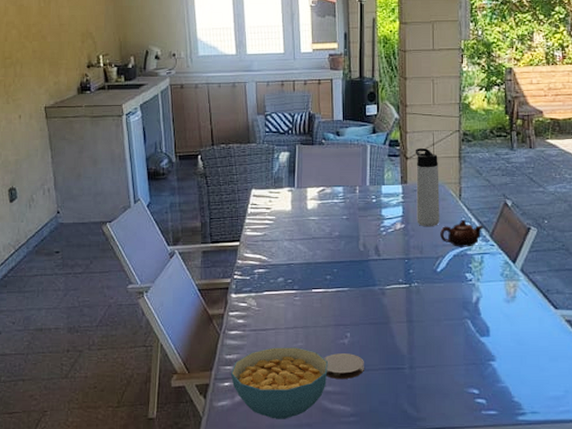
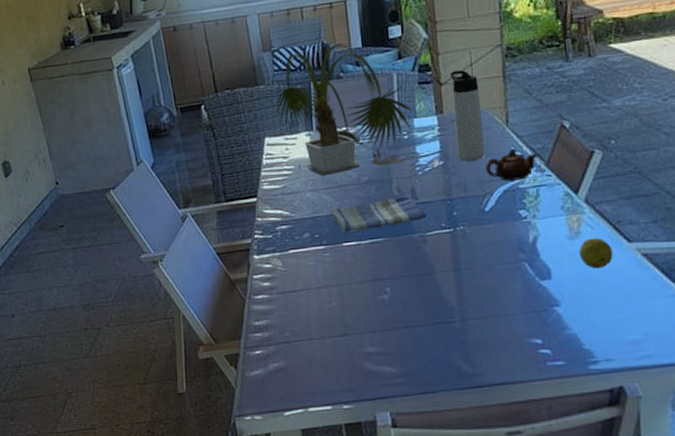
cereal bowl: present [230,347,328,419] -> none [261,307,368,386]
plant: none [261,114,387,228] -> present [273,43,420,177]
dish towel: none [304,252,387,280] -> present [331,195,427,232]
coaster: present [324,353,364,380] -> none [363,310,409,339]
fruit: none [513,303,542,330] -> present [578,238,613,269]

